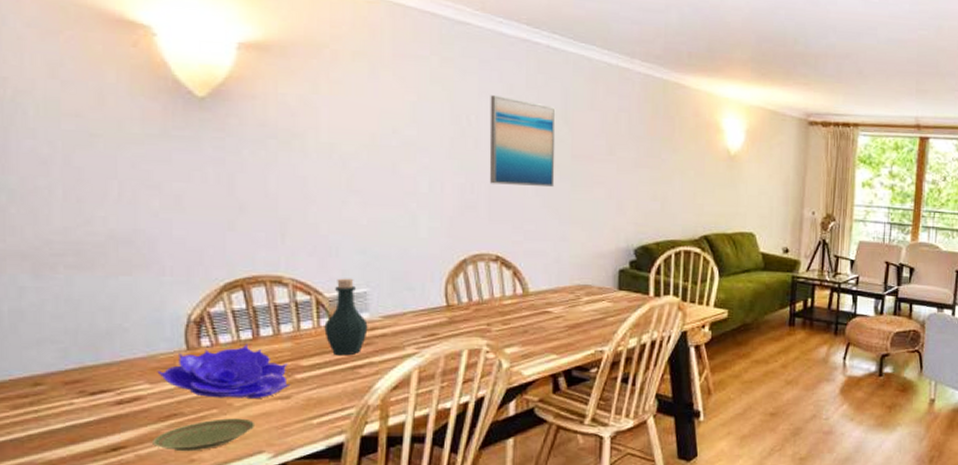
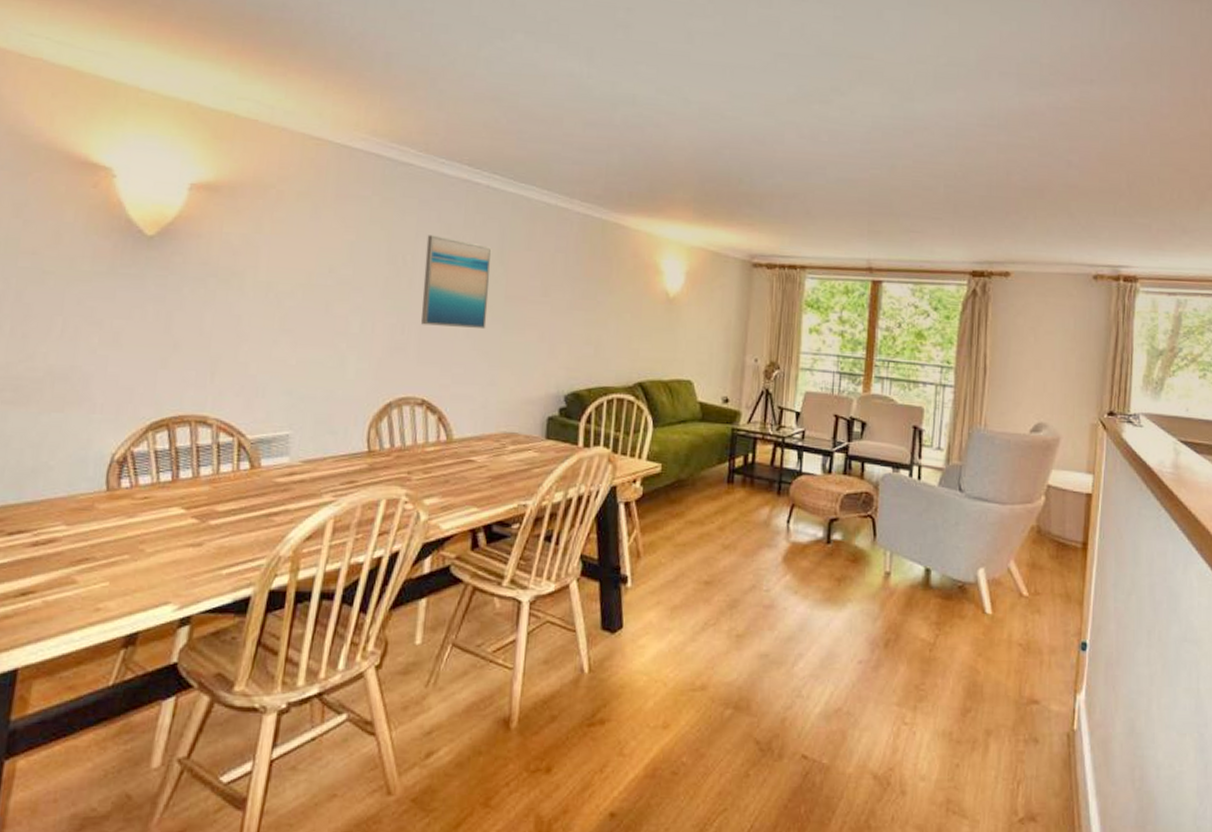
plate: present [153,418,256,452] -> none [61,565,165,600]
decorative bowl: present [157,344,289,398] -> none [75,486,204,545]
bottle: present [324,278,368,356] -> none [243,419,287,502]

